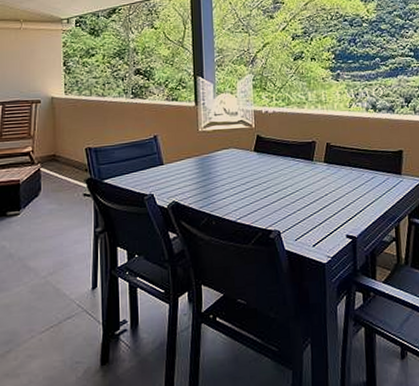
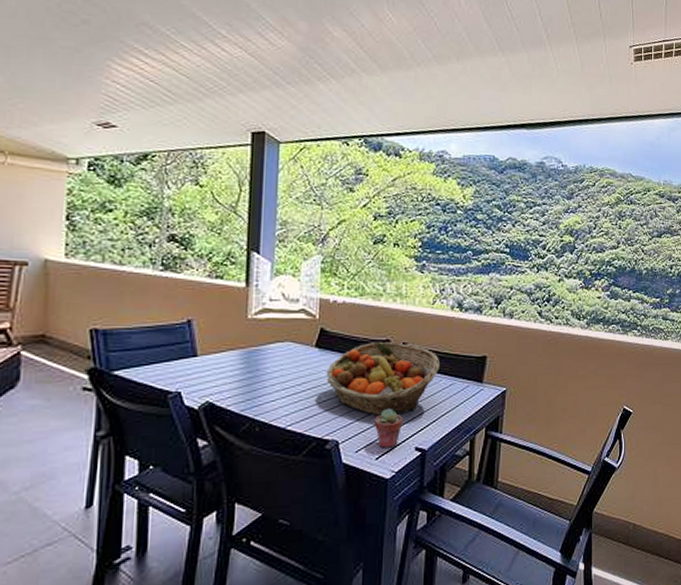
fruit basket: none [265,143,361,208] -> present [326,342,439,416]
potted succulent: none [308,201,334,237] -> present [373,409,403,448]

